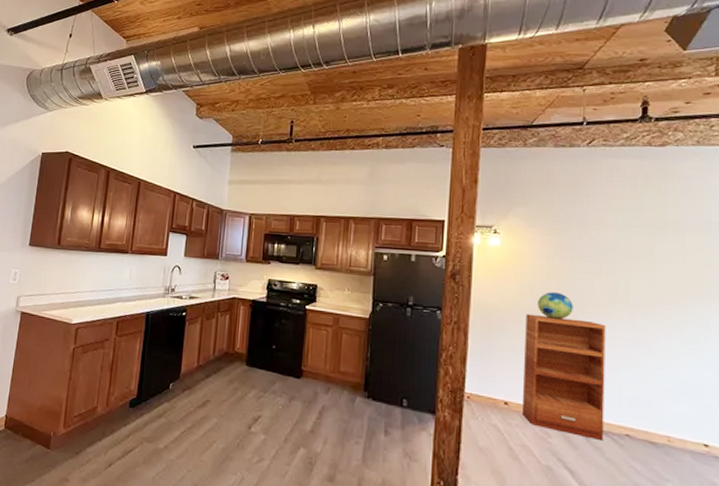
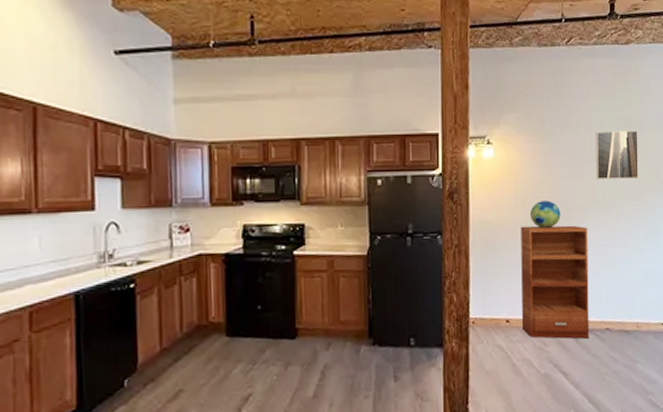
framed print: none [618,230,675,282] -> present [595,131,639,179]

